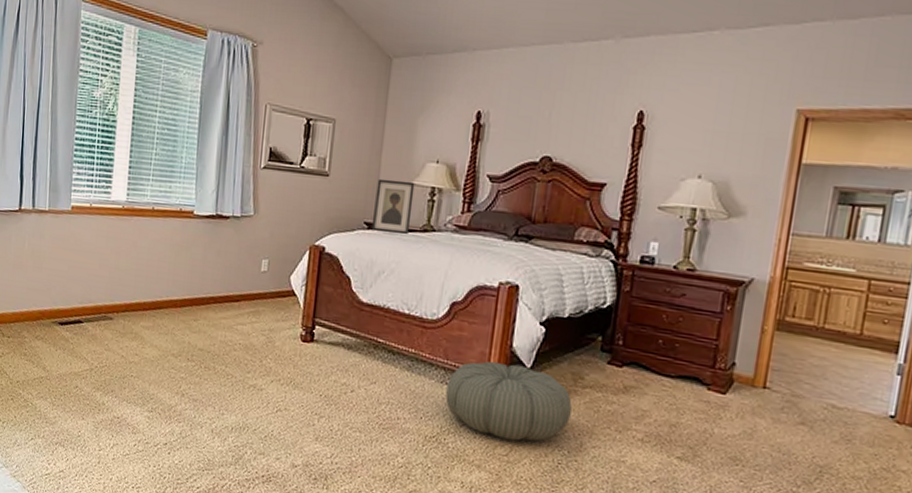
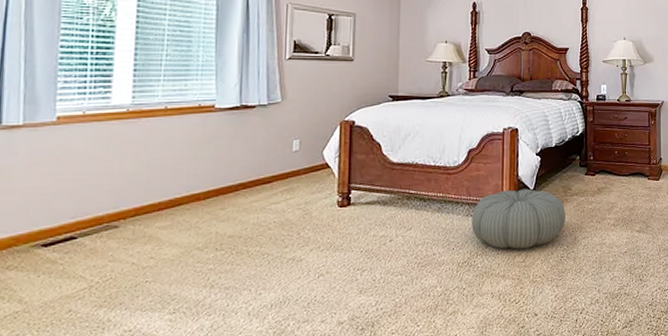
picture frame: present [371,178,415,235] -> none [395,59,430,102]

